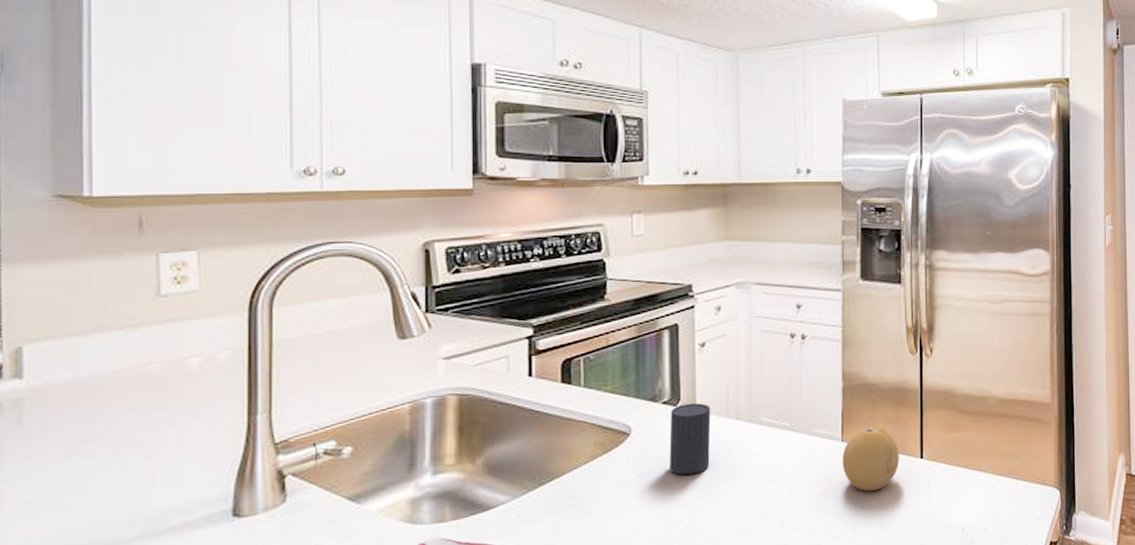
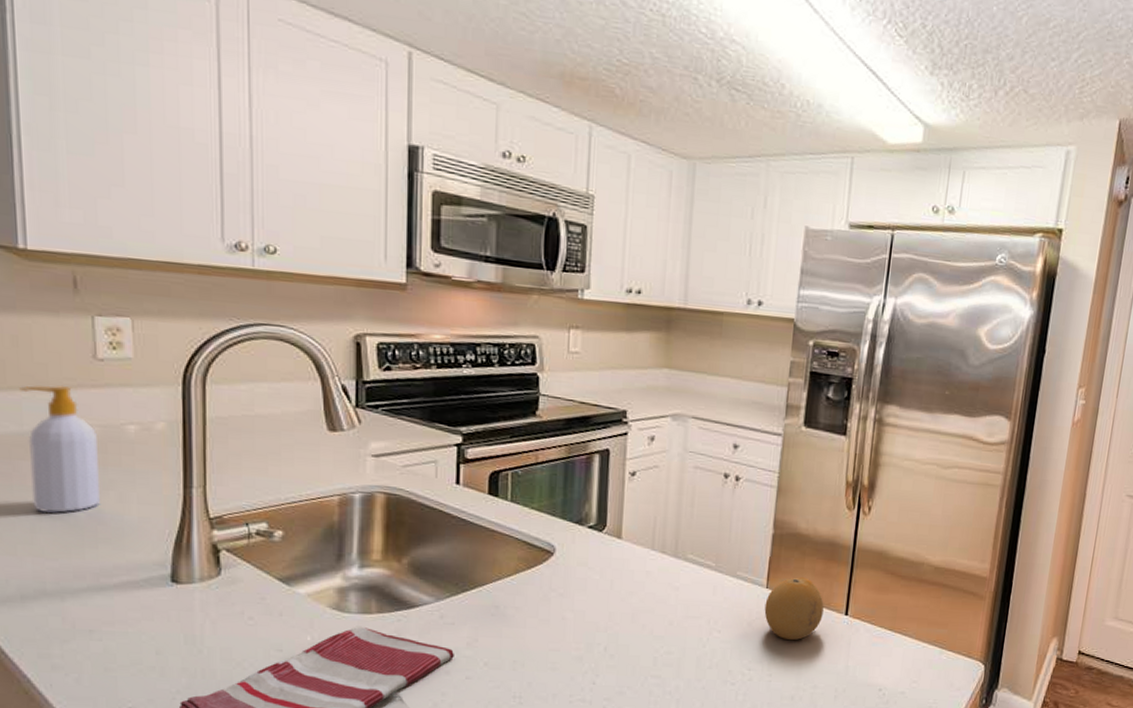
soap bottle: none [77,325,158,460] -> present [19,385,100,513]
cup: present [669,403,711,475] -> none [591,530,637,600]

